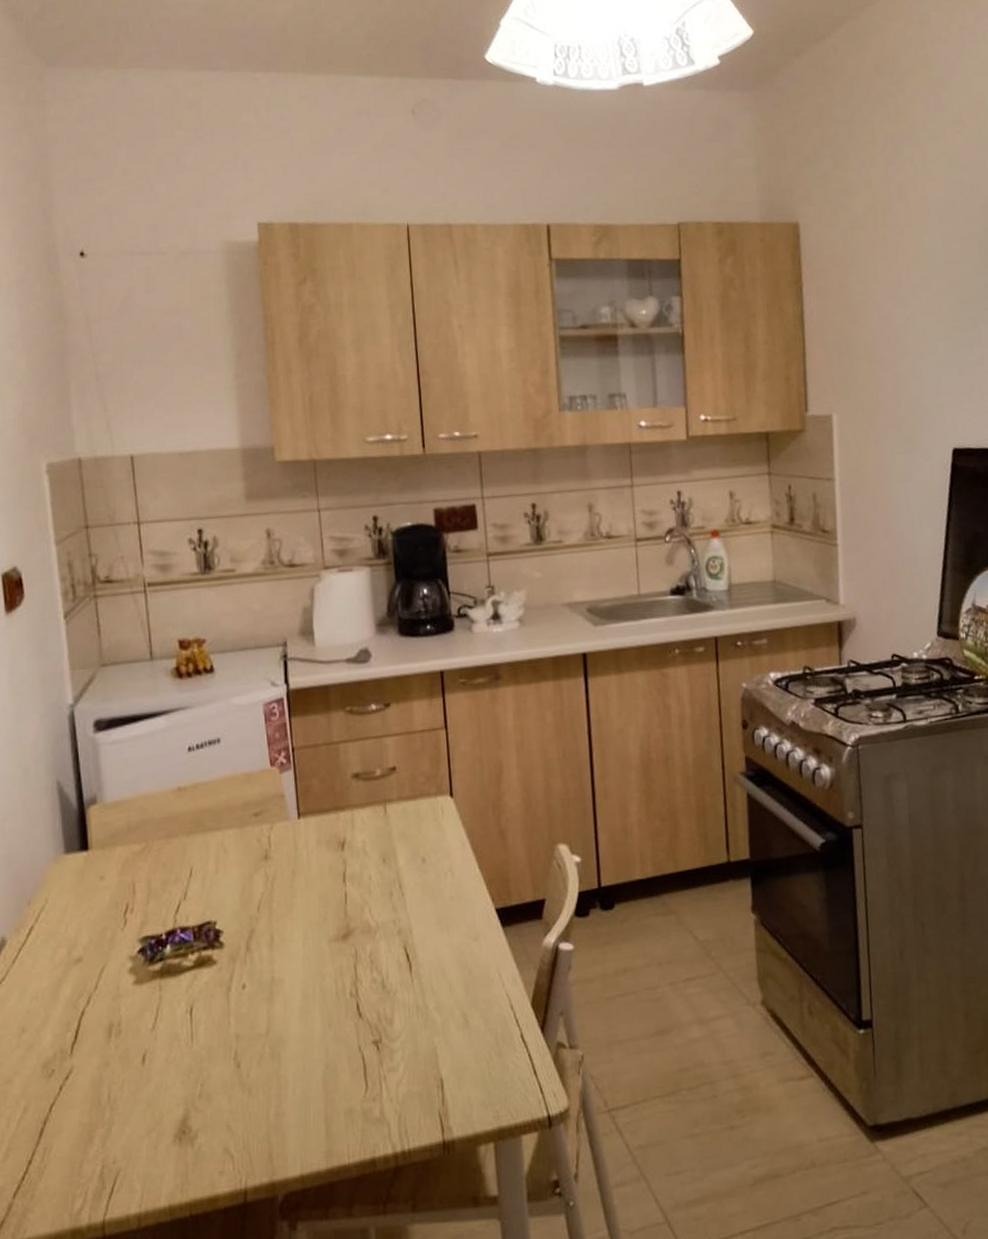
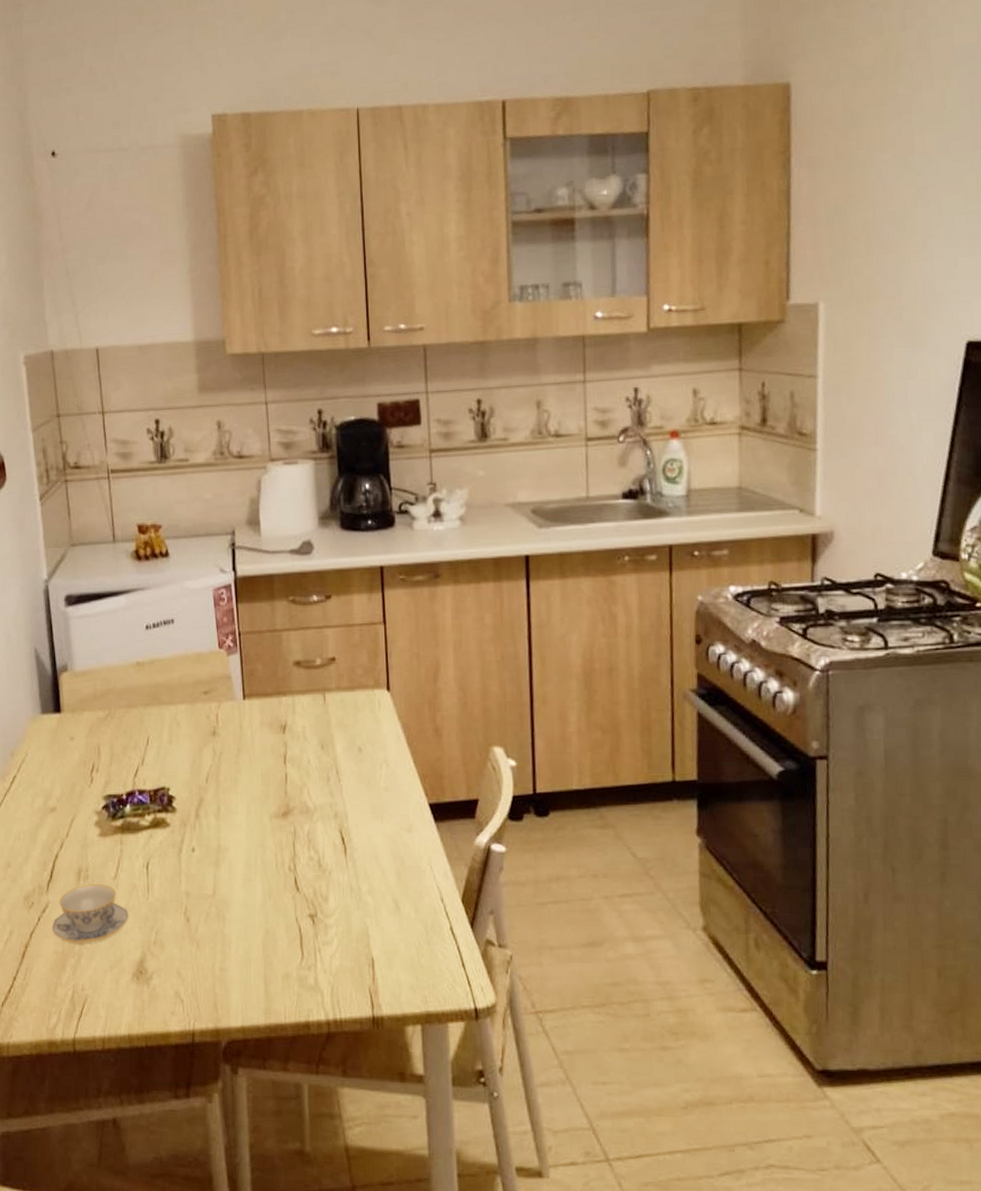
teacup: none [77,1037,169,1111] -> present [52,884,129,944]

